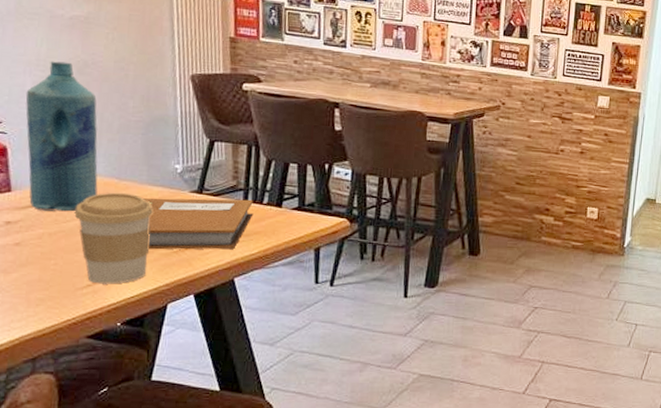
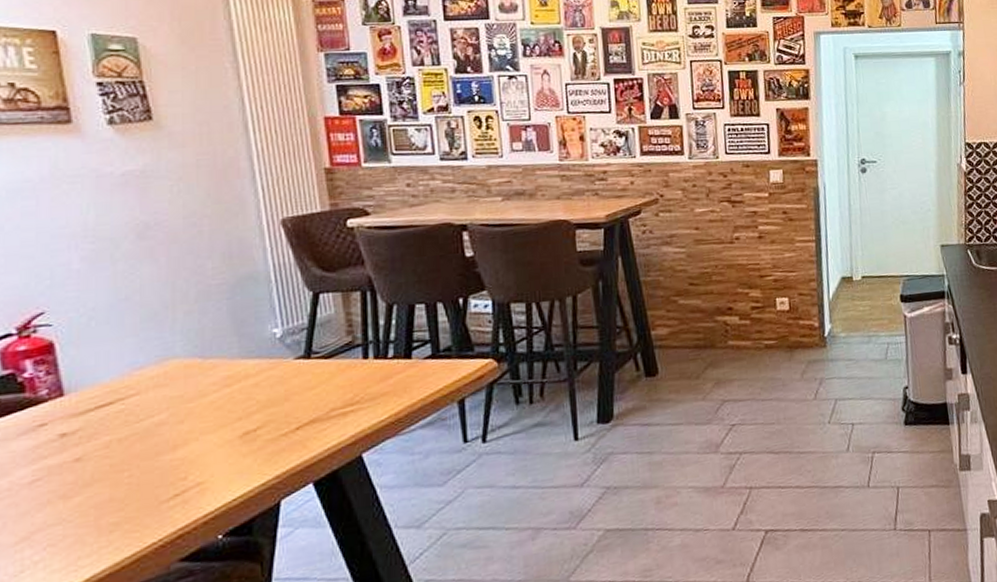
bottle: present [25,61,98,212] -> none [73,227,176,414]
coffee cup: present [74,192,153,284] -> none [149,373,251,492]
notebook: present [143,198,254,250] -> none [236,355,378,438]

